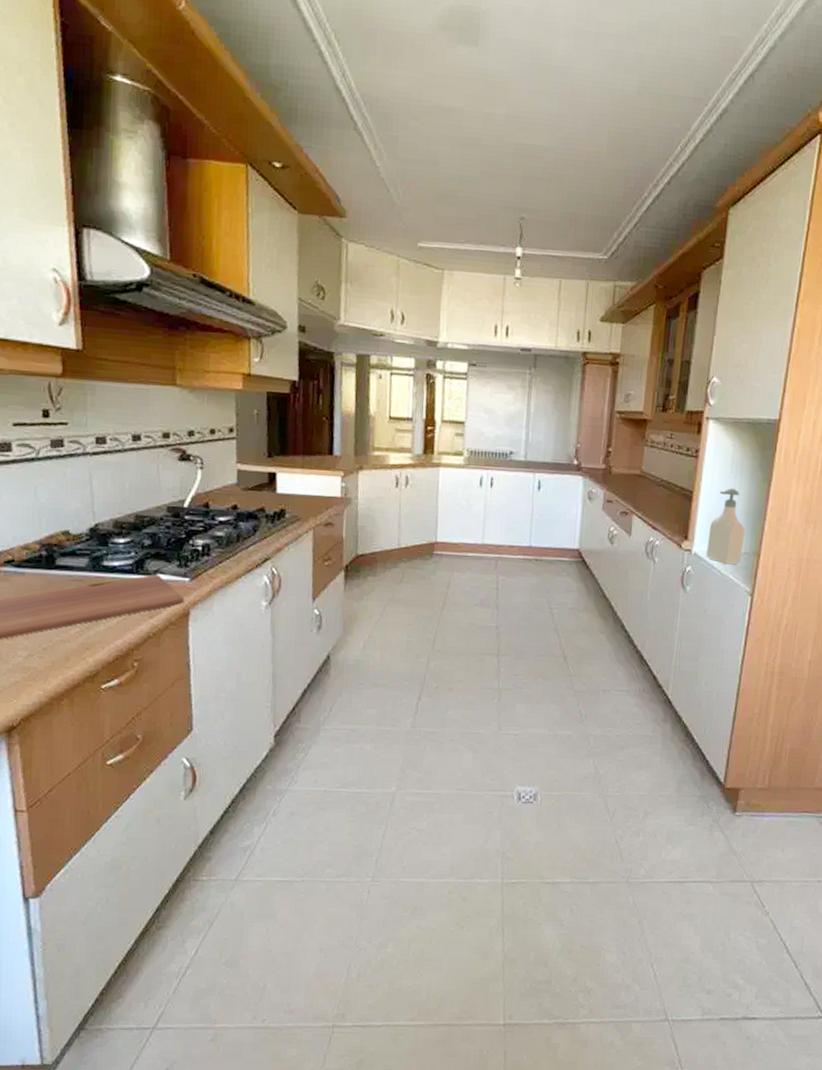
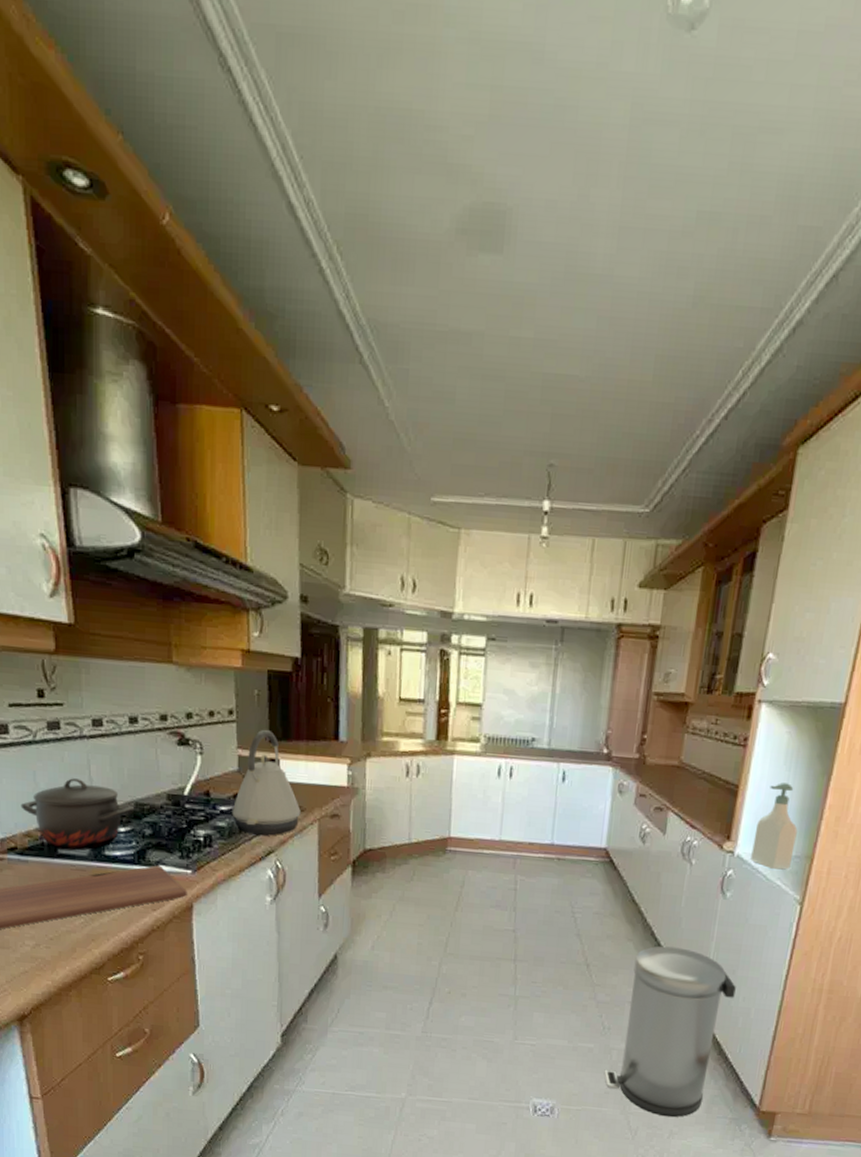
cooking pot: none [20,493,134,562] -> present [20,778,134,851]
kettle: none [230,445,296,544] -> present [232,729,301,836]
pedal bin: none [582,637,699,798] -> present [604,946,736,1117]

